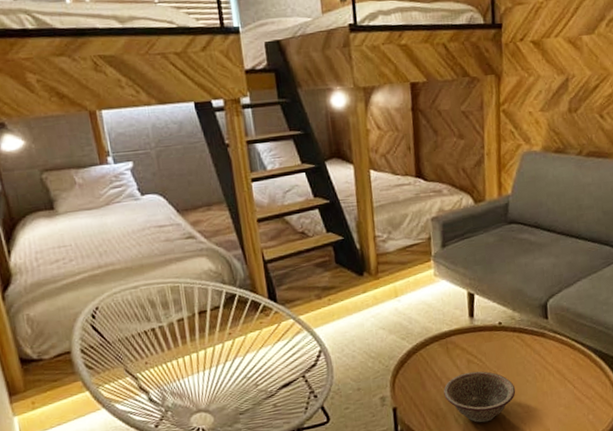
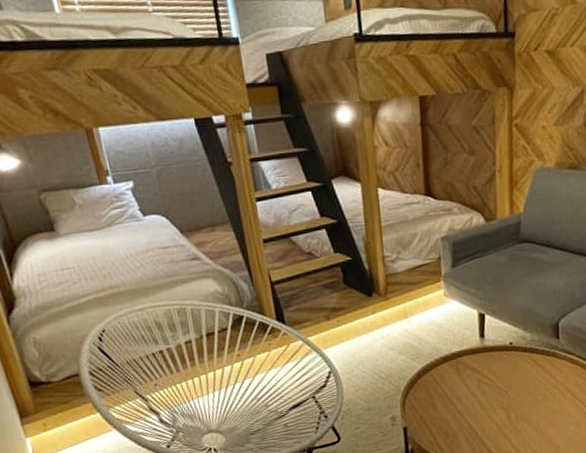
decorative bowl: present [443,371,516,423] -> none [454,391,526,442]

